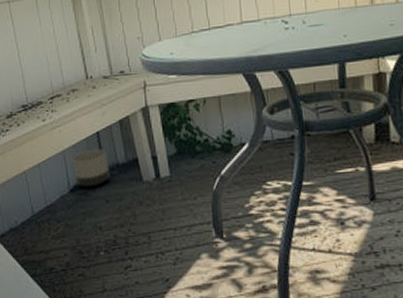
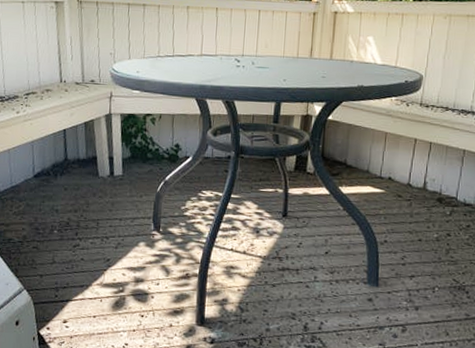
planter: present [72,148,110,187] -> none [38,143,71,176]

